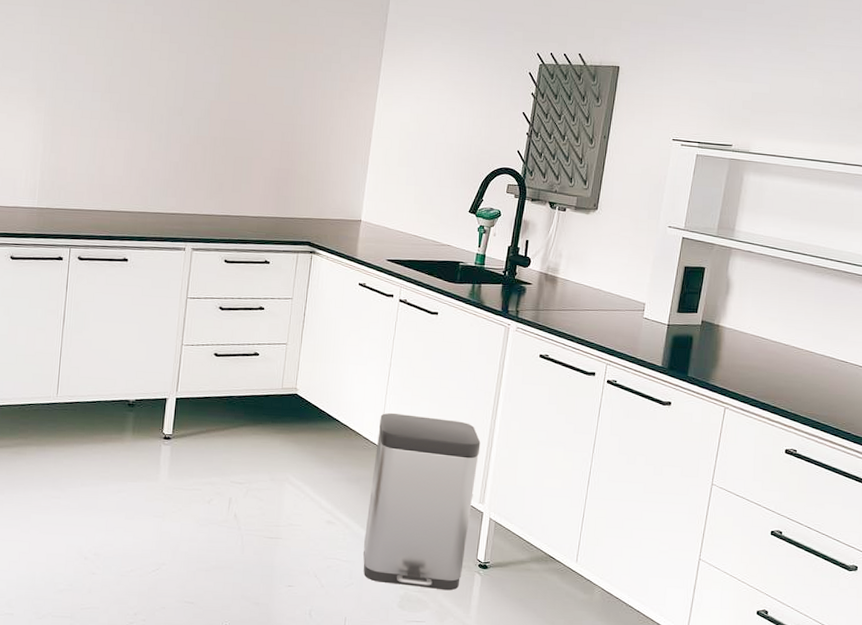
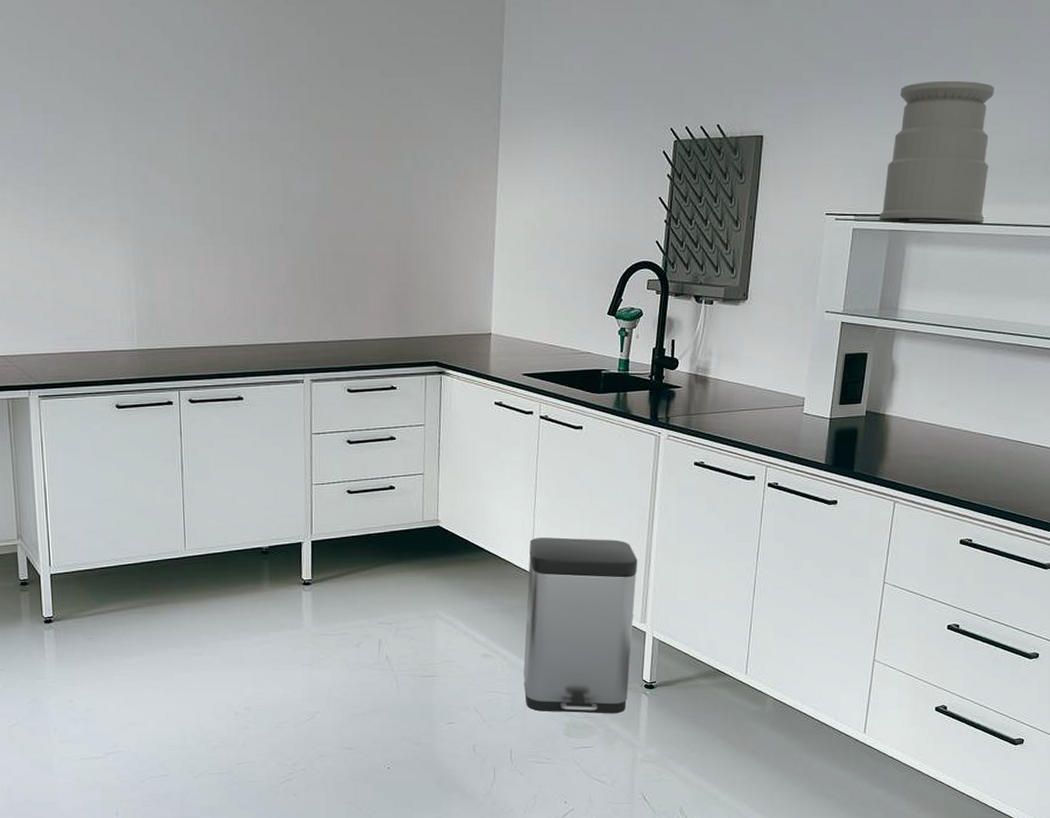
container: none [720,32,828,161] -> present [879,81,994,225]

